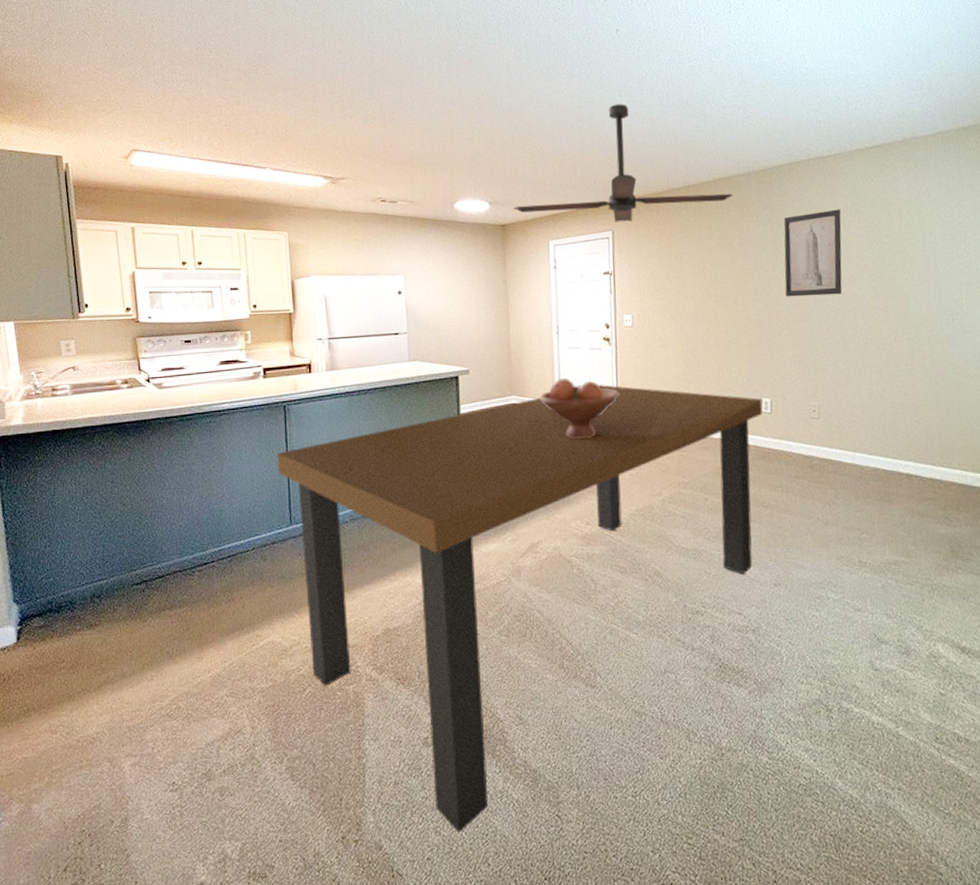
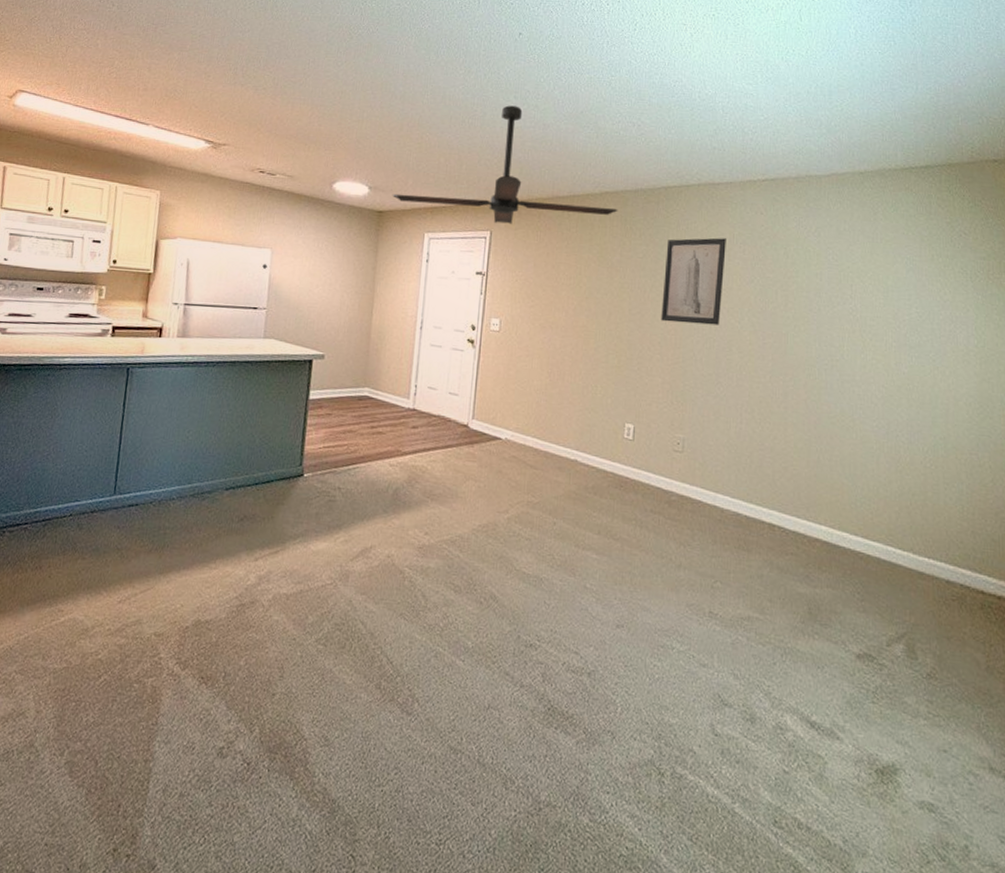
dining table: present [277,384,763,834] -> none [110,388,625,862]
fruit bowl: present [539,377,620,440] -> none [393,375,477,443]

